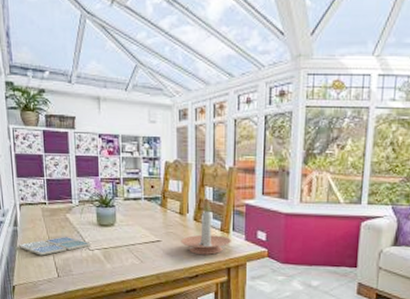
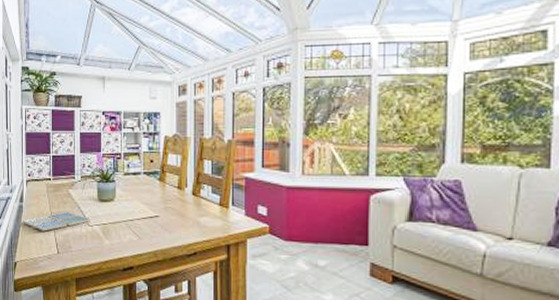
candle holder: present [181,197,231,255] -> none [179,170,231,231]

